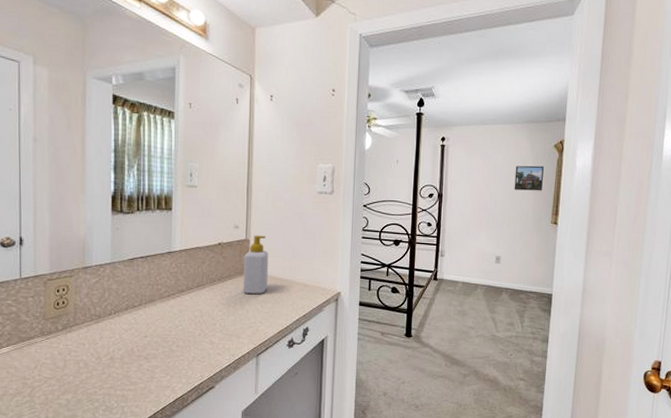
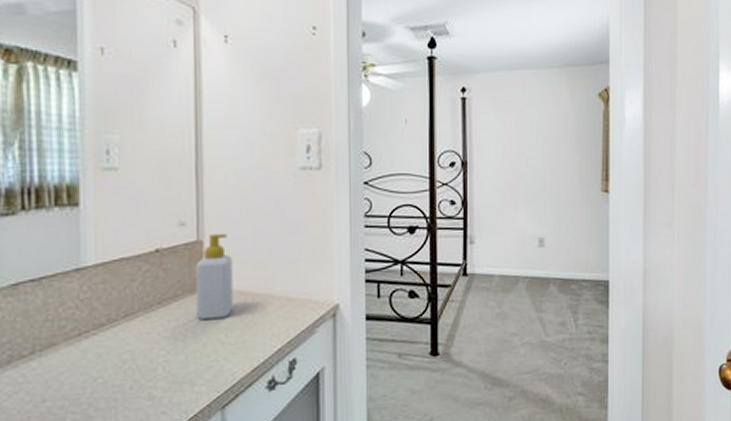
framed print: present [514,165,544,191] -> none [555,120,588,152]

